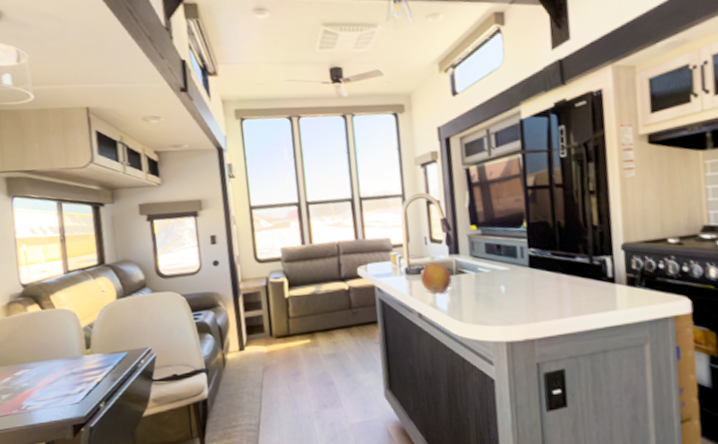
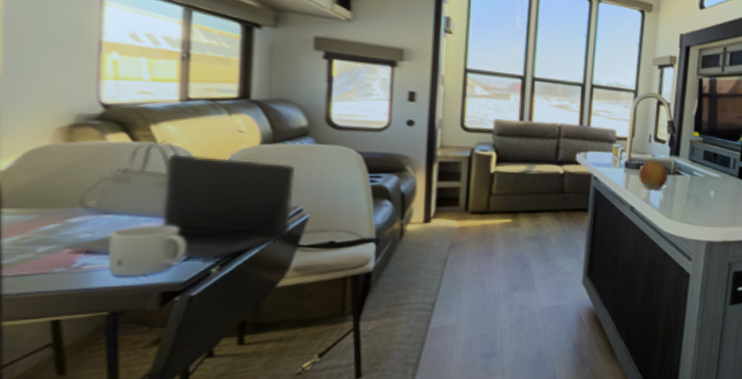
laptop computer: none [15,313,146,398] -> present [64,154,296,260]
handbag: none [18,306,70,368] -> present [78,141,181,219]
mug: none [38,371,84,415] -> present [108,225,187,278]

